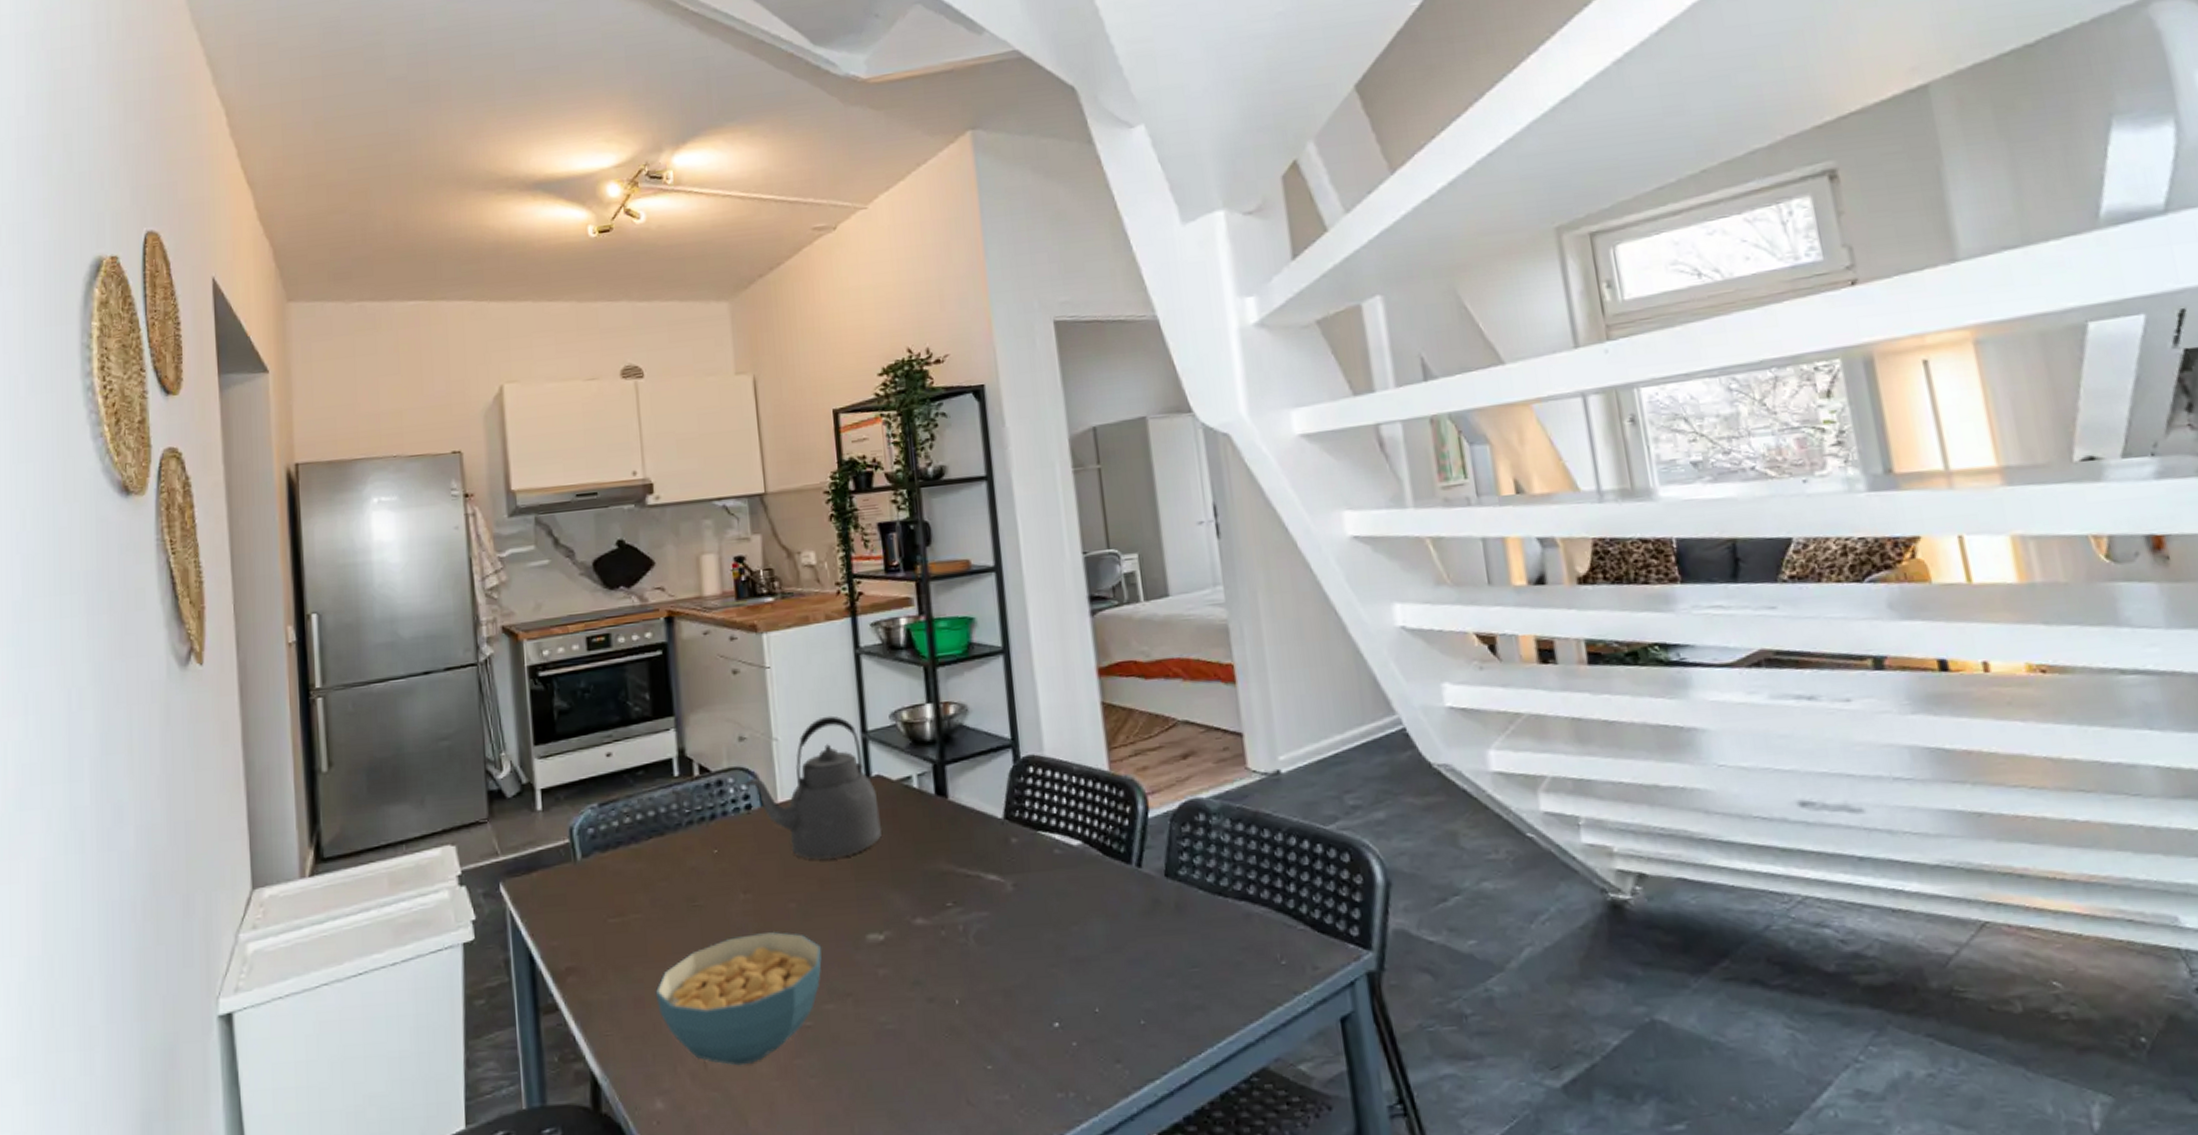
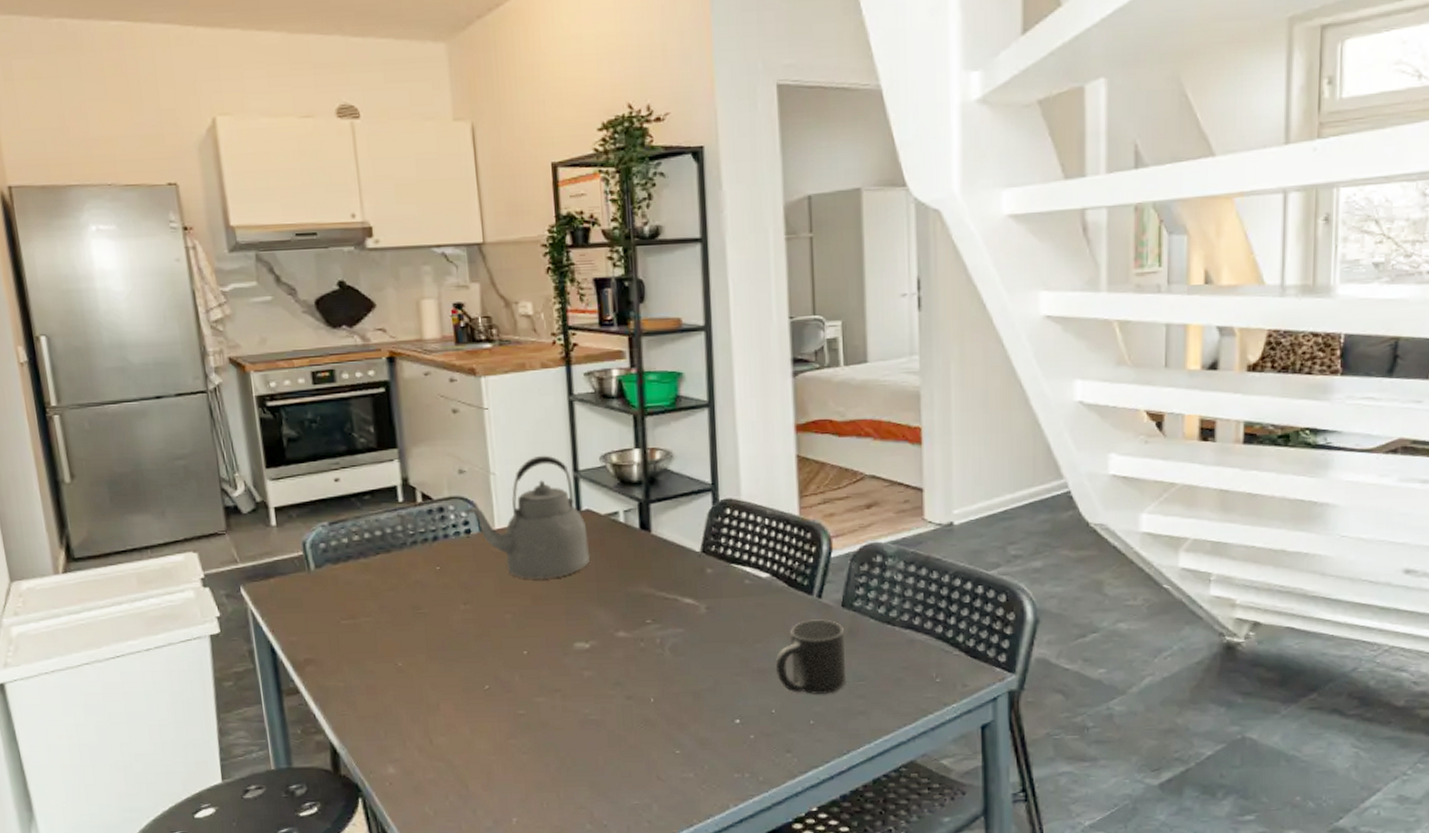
cereal bowl: present [655,932,822,1066] -> none [385,638,534,743]
mug: none [1094,893,1177,987] -> present [775,619,845,694]

